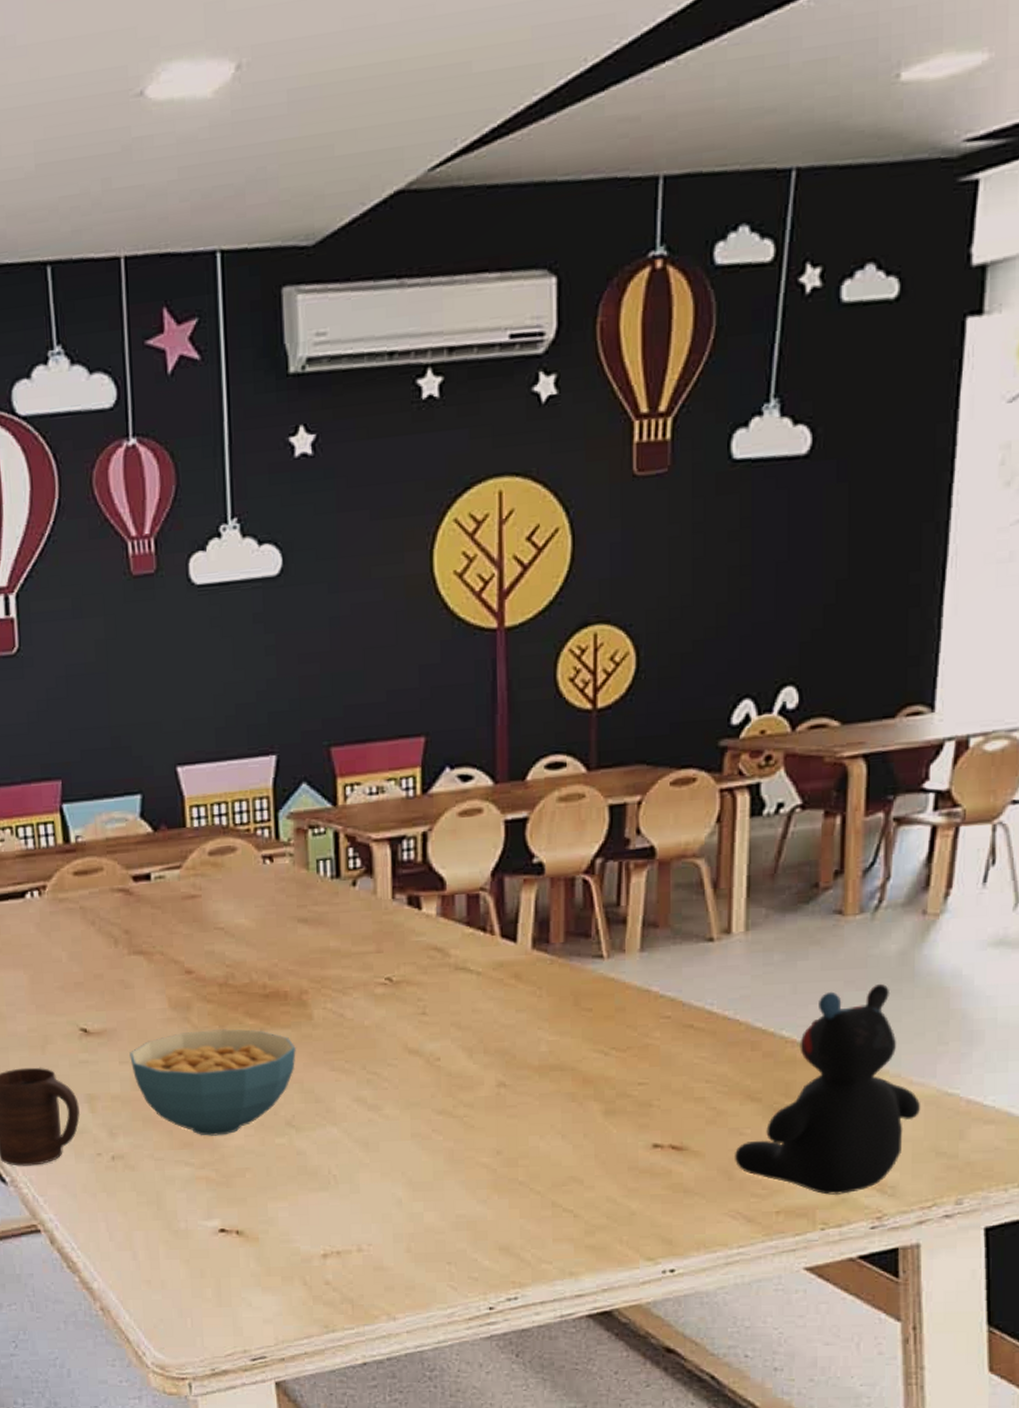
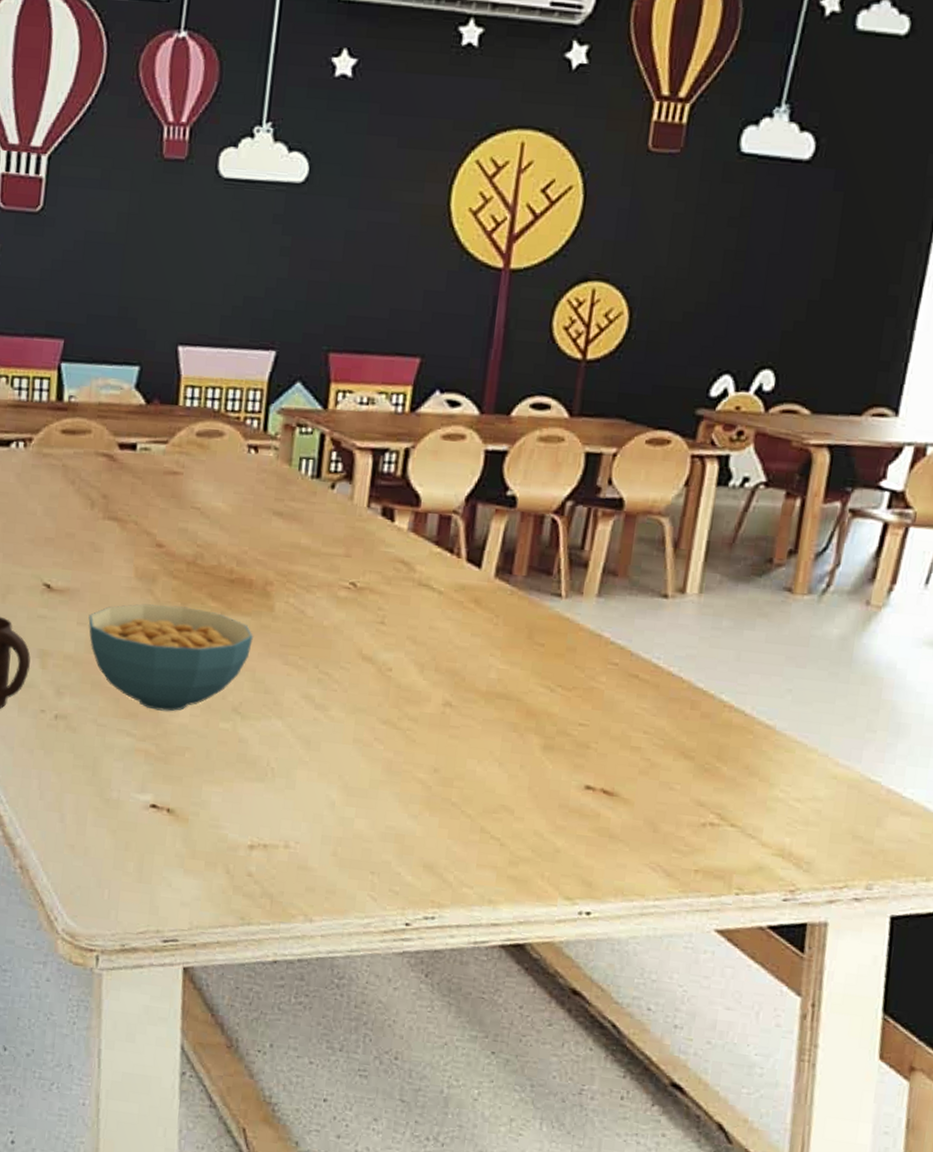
teddy bear: present [735,983,921,1196] -> none [662,664,844,863]

